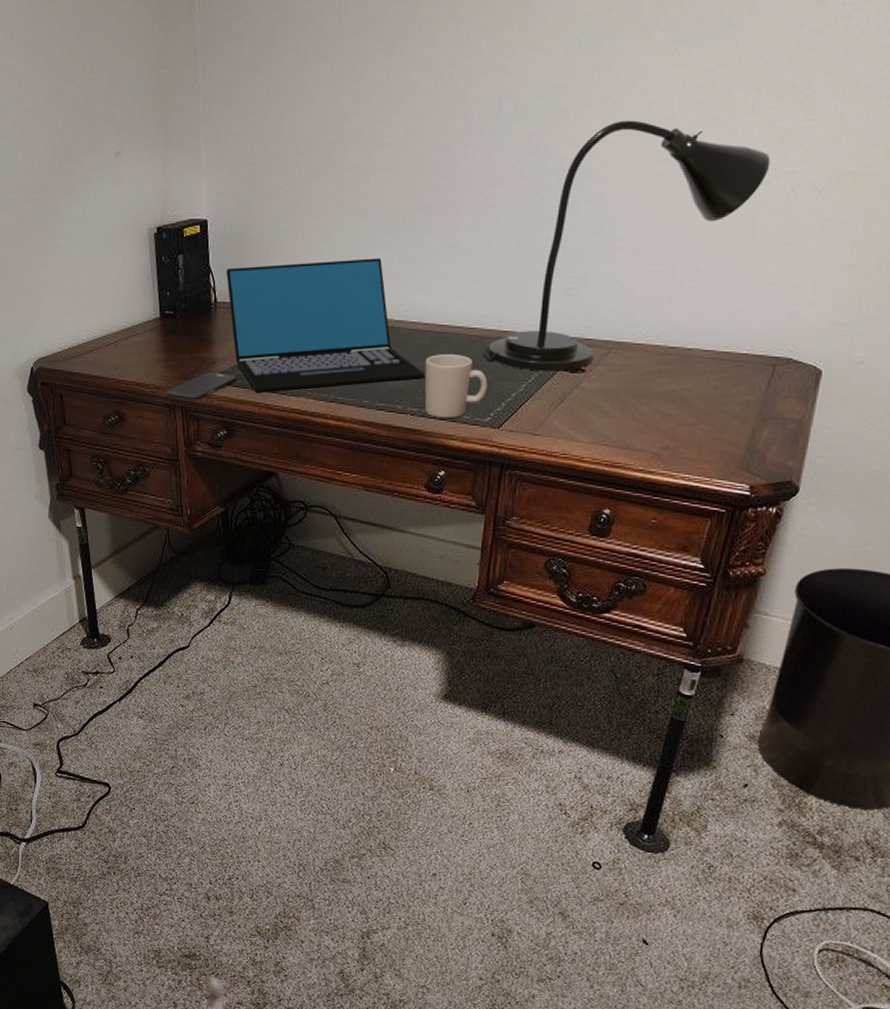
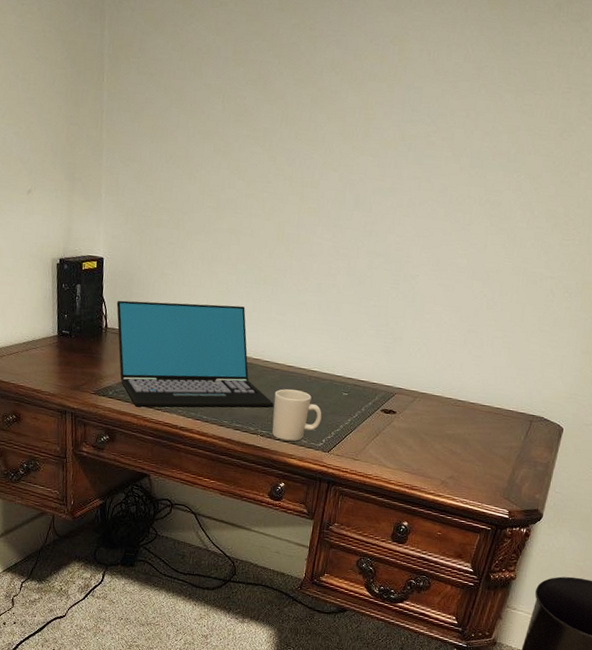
smartphone: present [165,372,238,401] -> none [58,385,121,409]
desk lamp: present [482,120,771,372] -> none [319,221,538,412]

